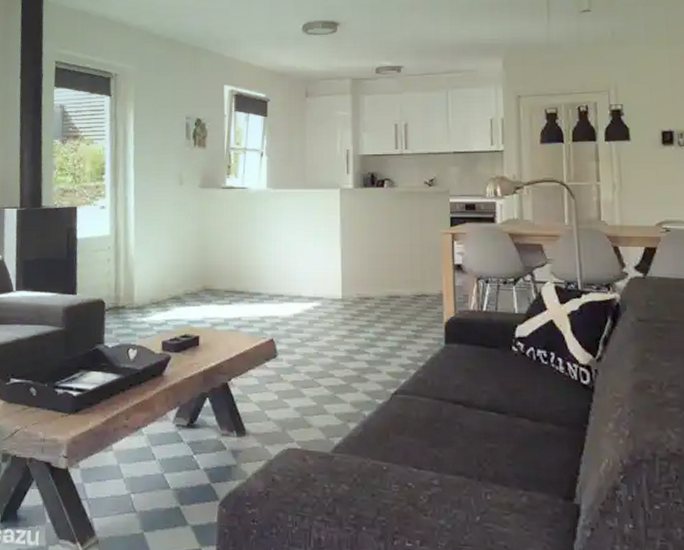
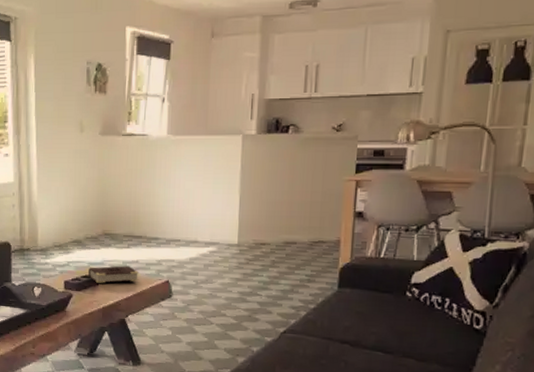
book: none [188,323,242,343] -> present [88,266,139,283]

